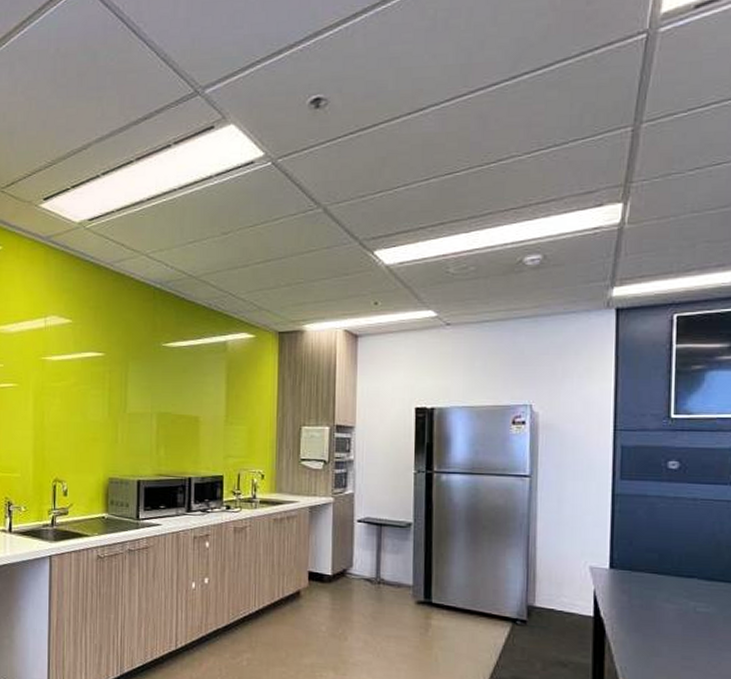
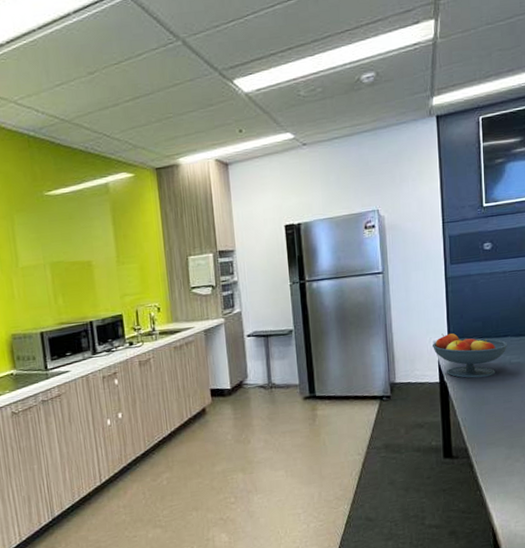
fruit bowl: none [588,559,694,623] -> present [433,333,508,379]

